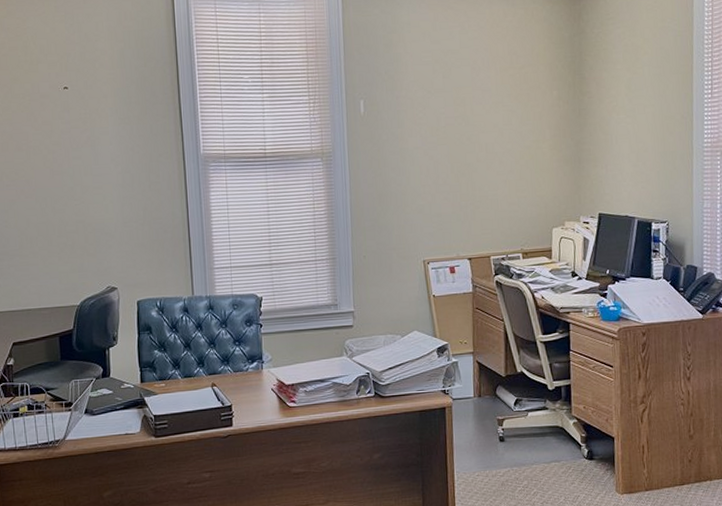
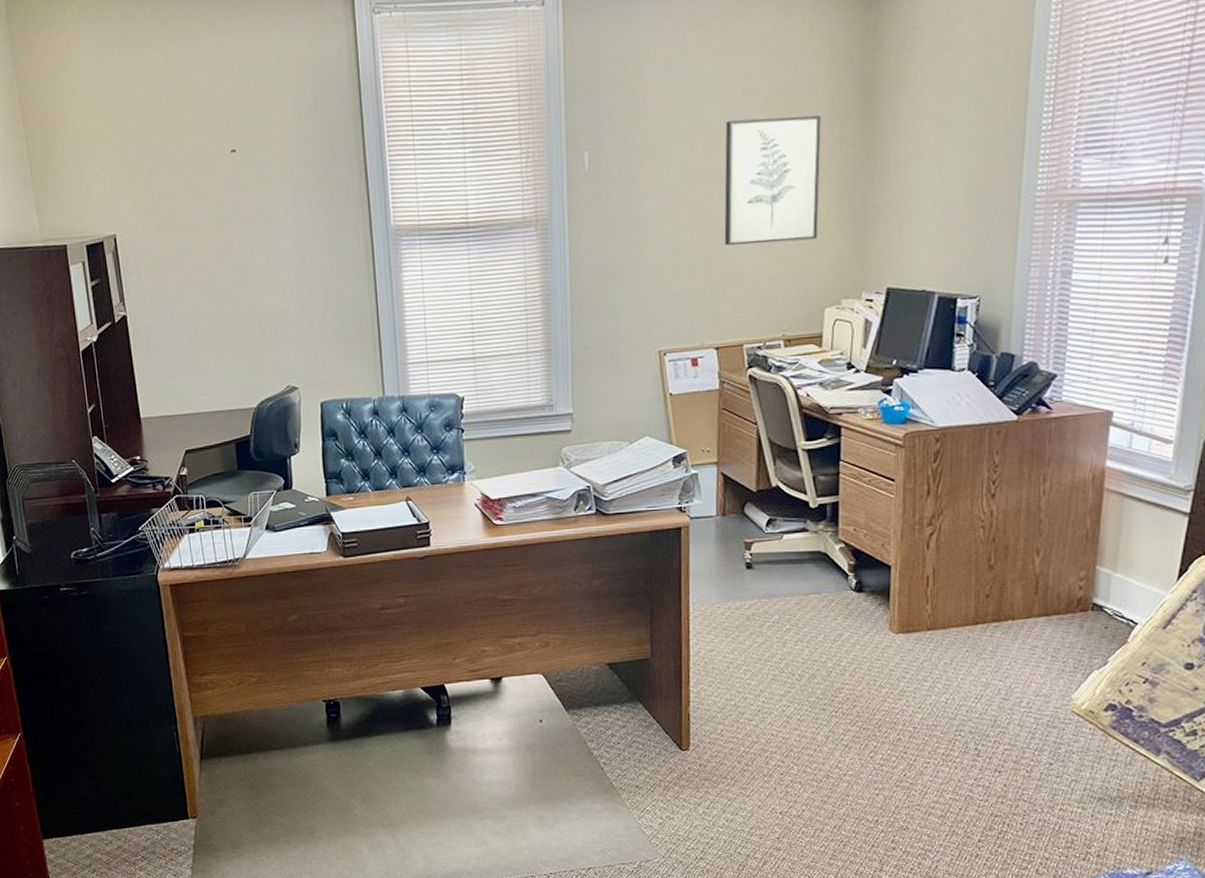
wall art: none [470,79,545,177] -> present [724,115,822,245]

